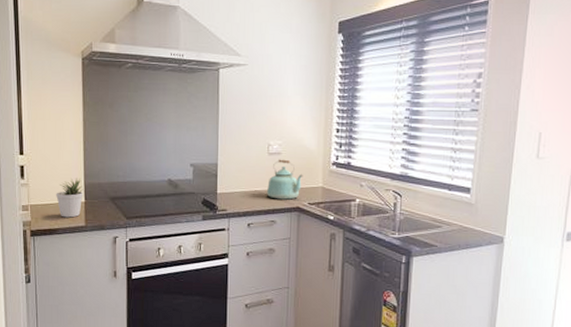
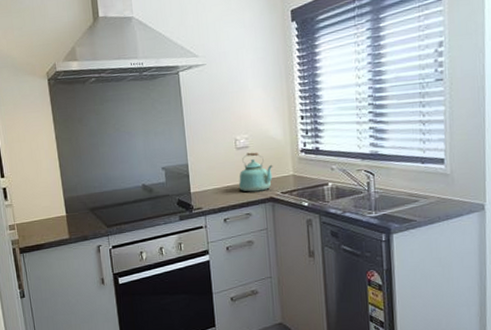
potted plant: present [56,178,83,218] -> none [39,193,64,233]

